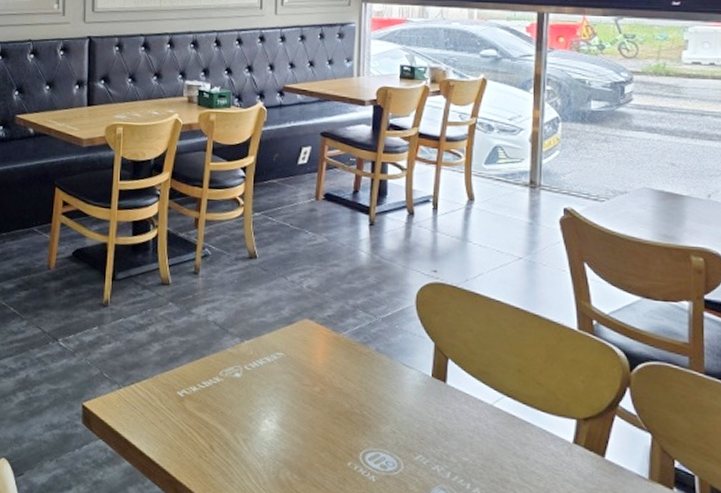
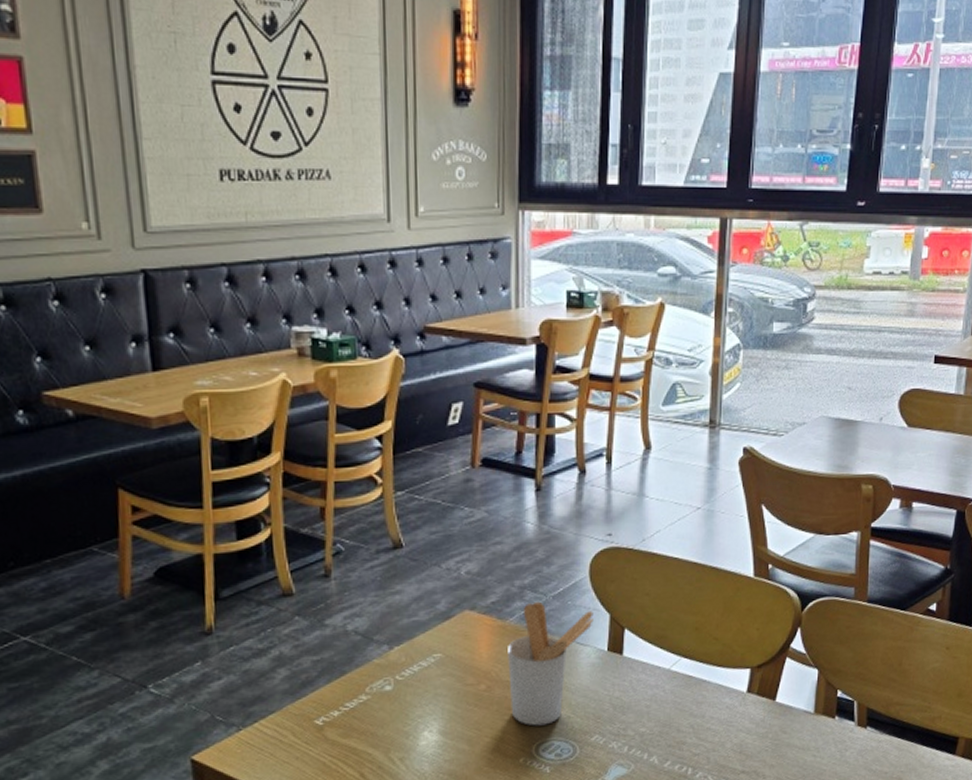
utensil holder: none [340,321,419,436] -> present [508,601,594,726]

